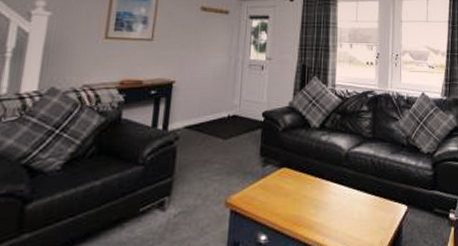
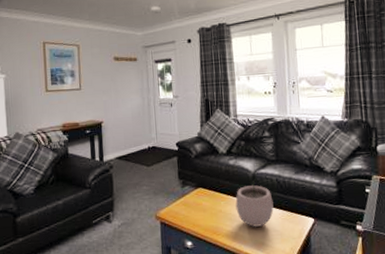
plant pot: none [323,159,365,217] -> present [235,179,274,228]

